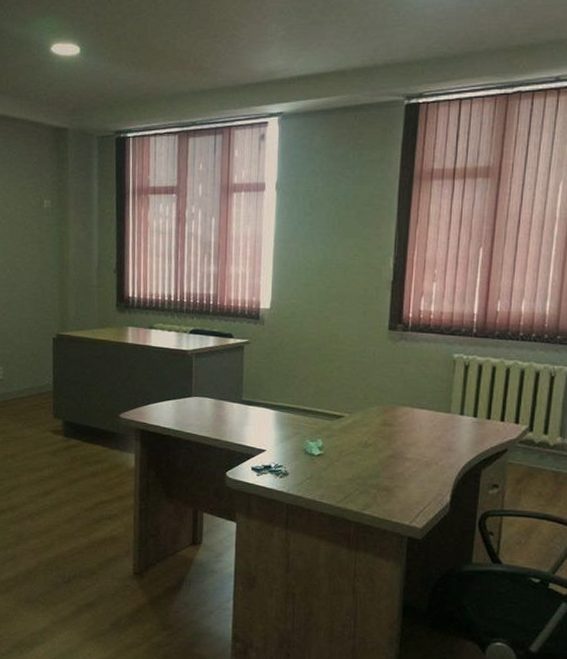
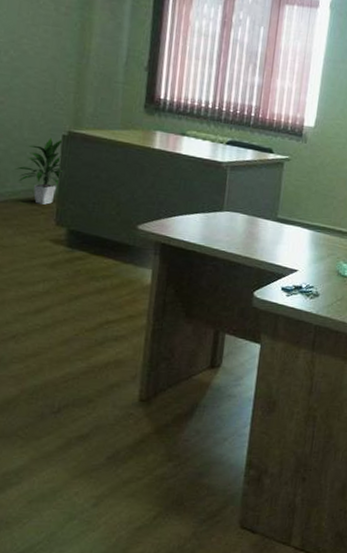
indoor plant: none [19,341,55,400] -> present [14,137,65,205]

